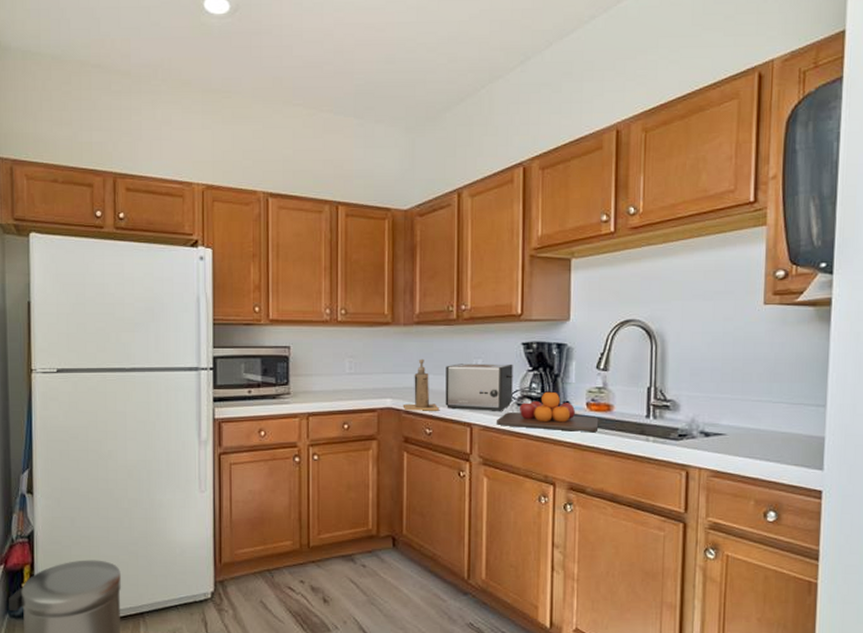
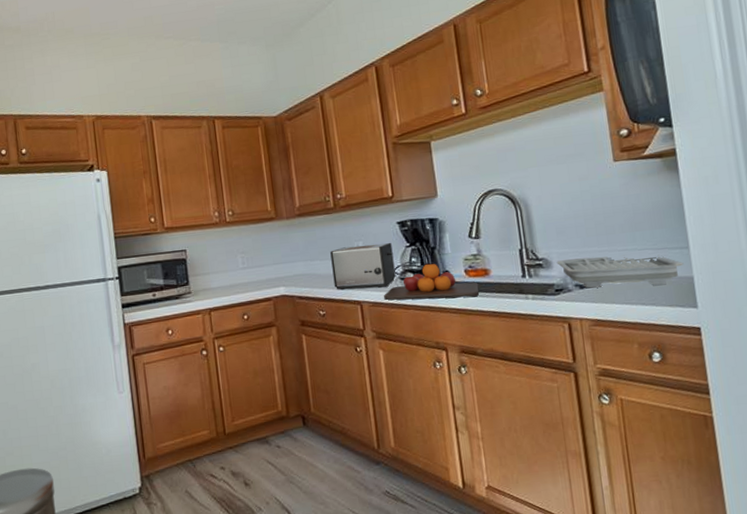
soap dispenser: present [402,358,439,411] -> none [295,247,329,297]
dish rack: none [685,404,818,443] -> present [556,254,684,289]

